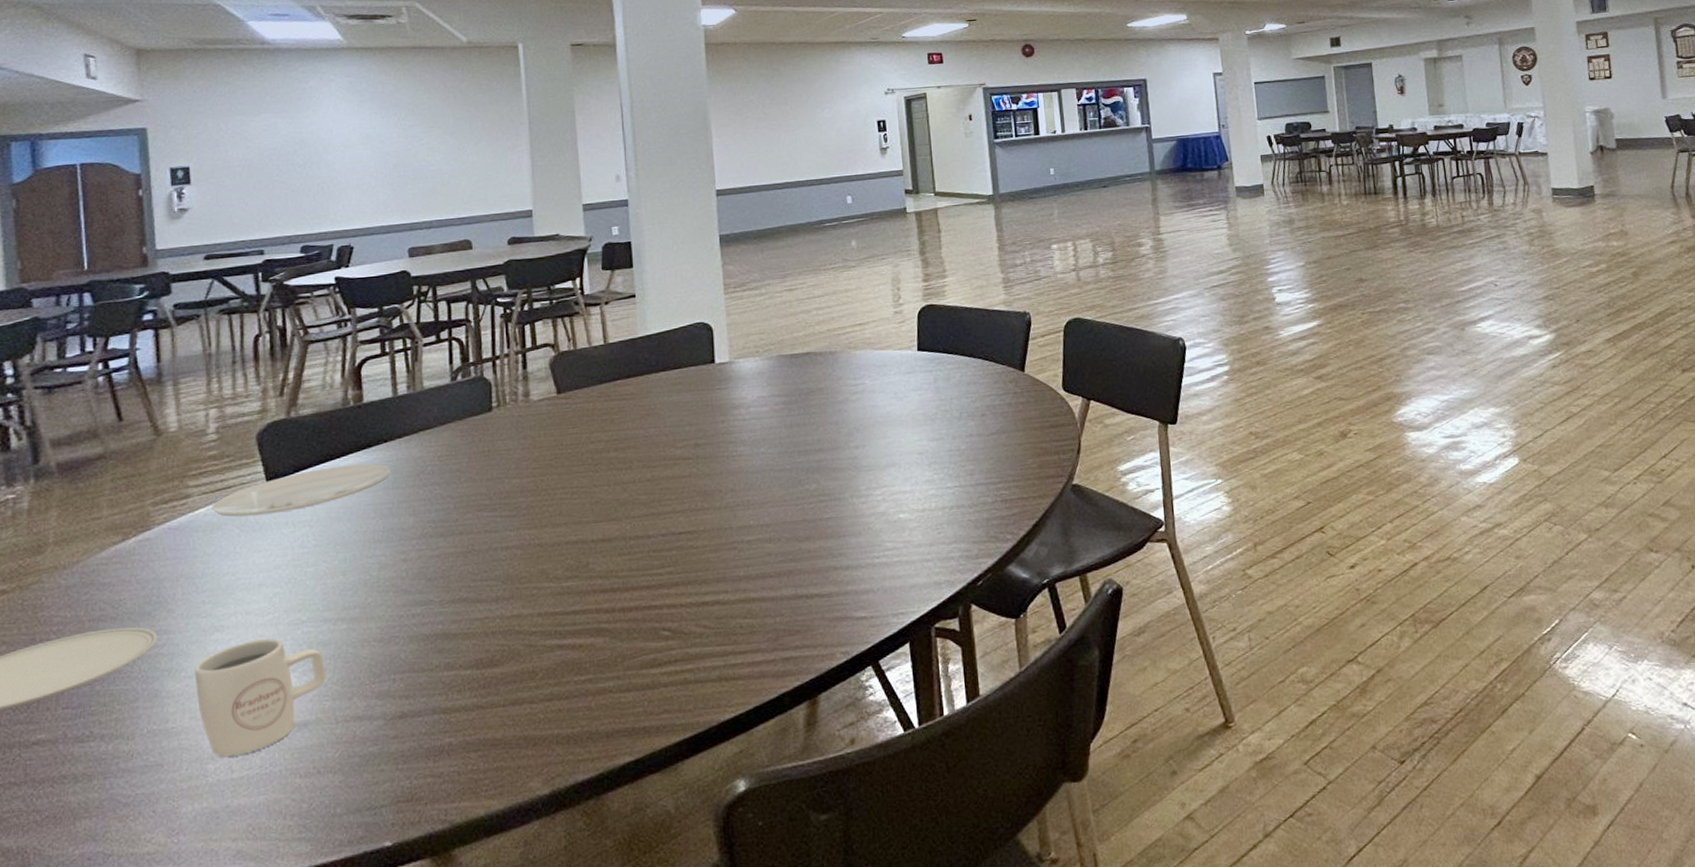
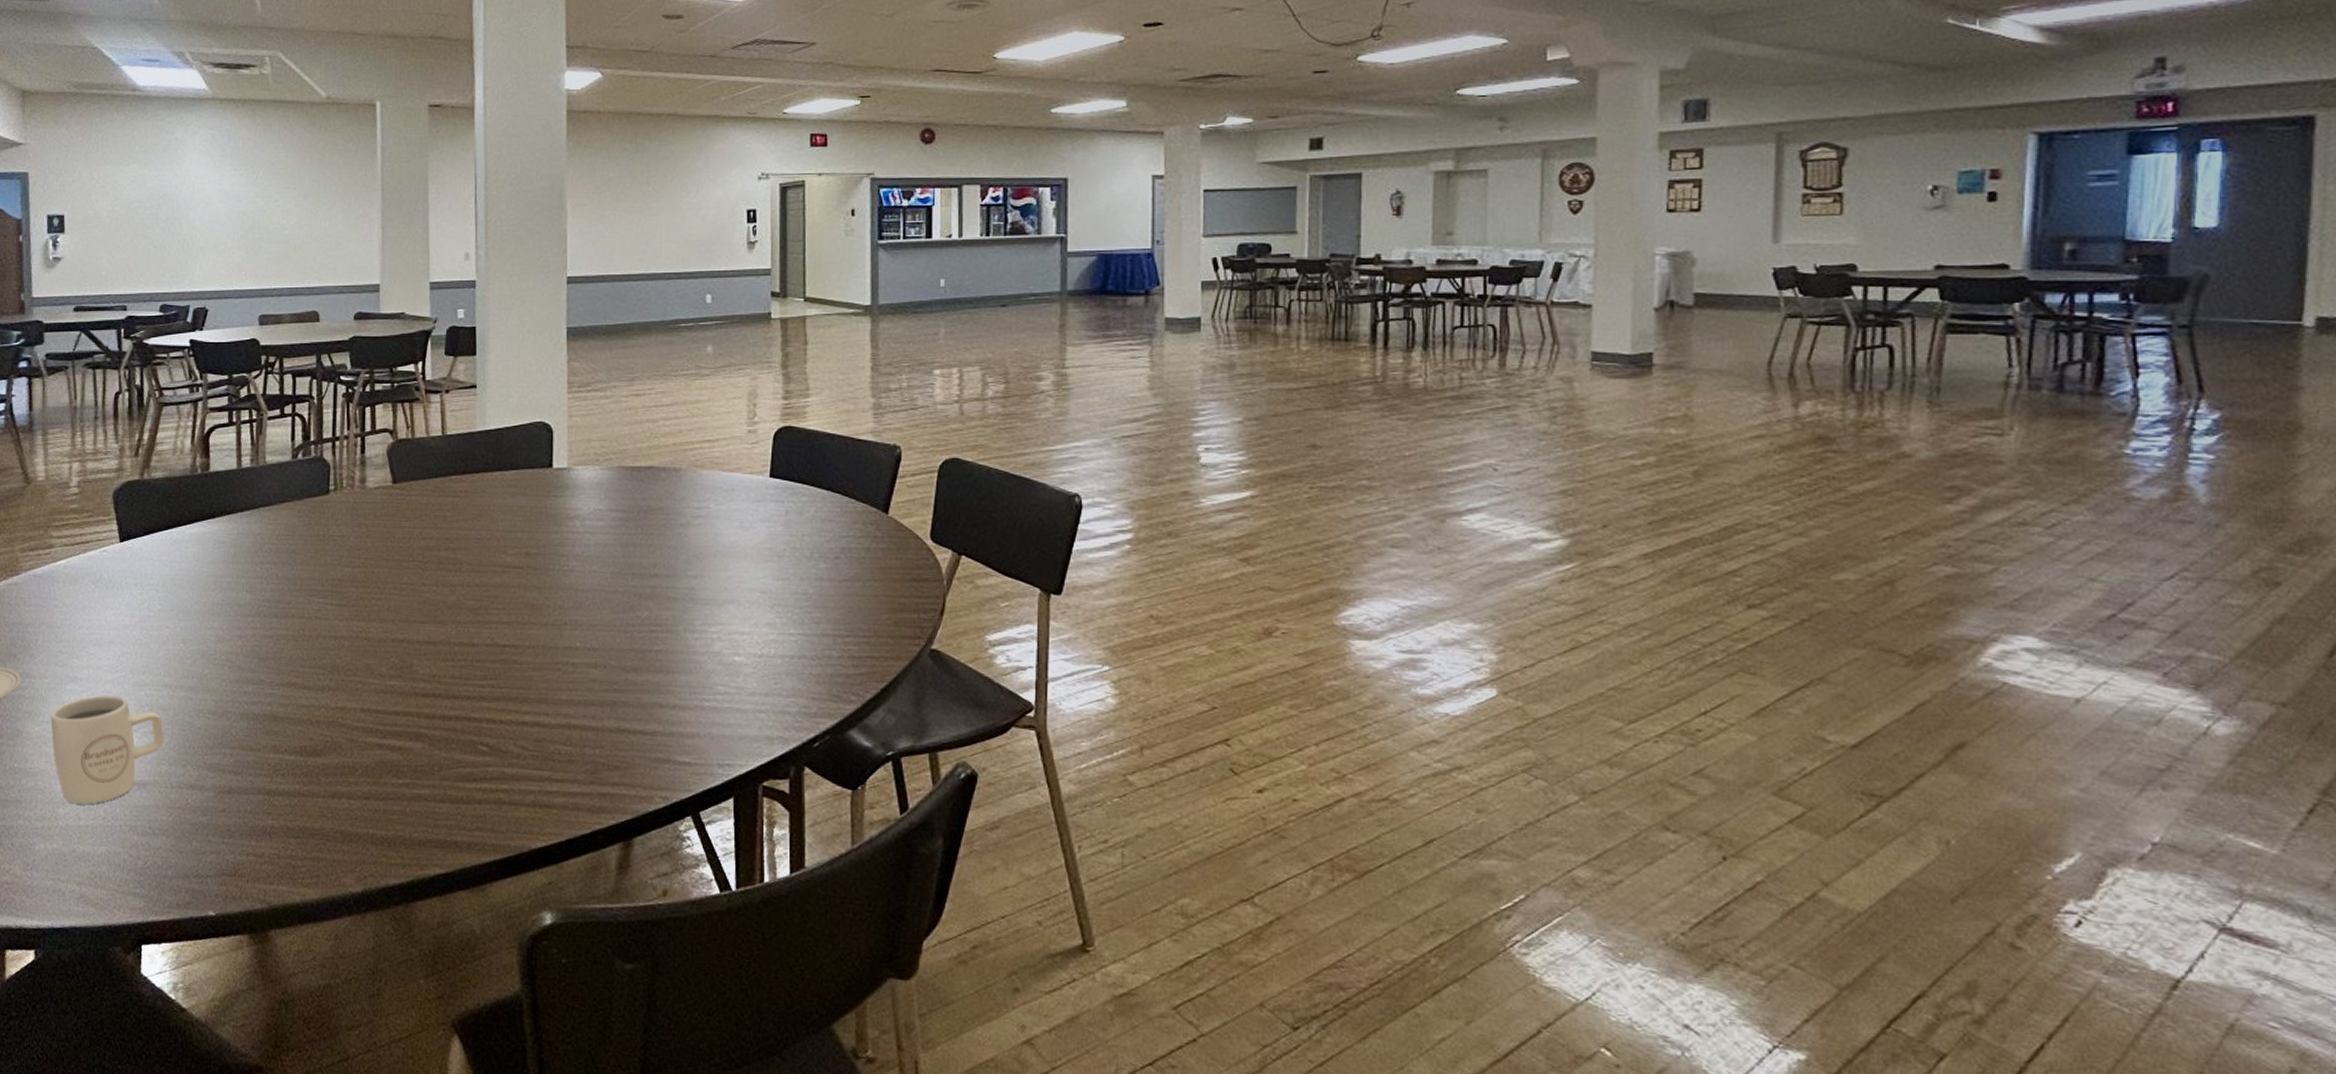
plate: present [212,464,391,517] -> none [71,533,232,574]

